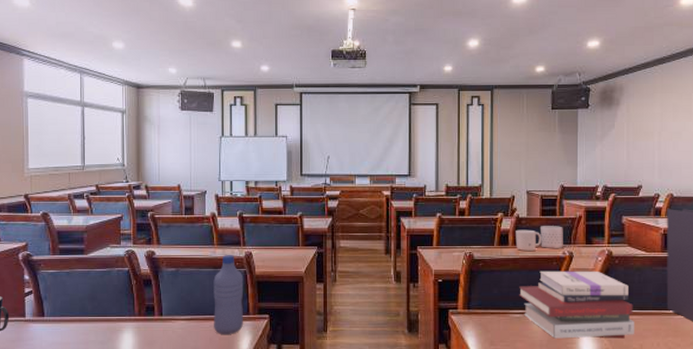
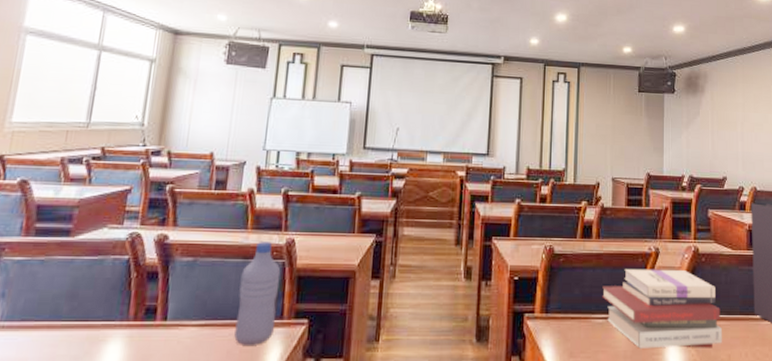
mug: present [516,229,542,252] -> none [600,221,627,246]
mug: present [539,226,563,249] -> none [625,217,649,244]

